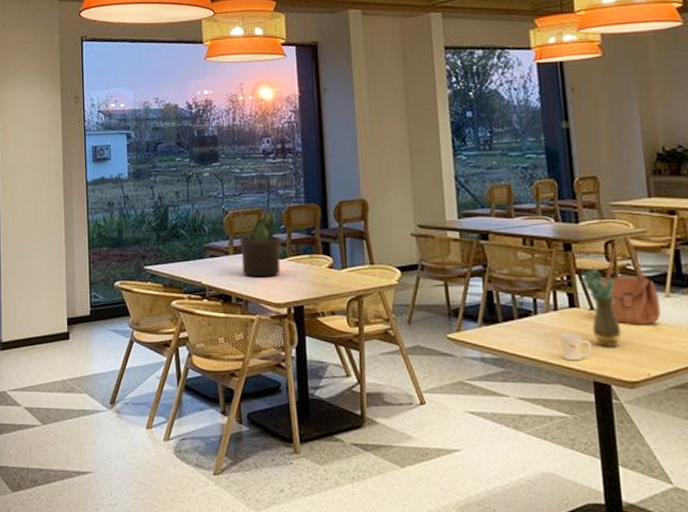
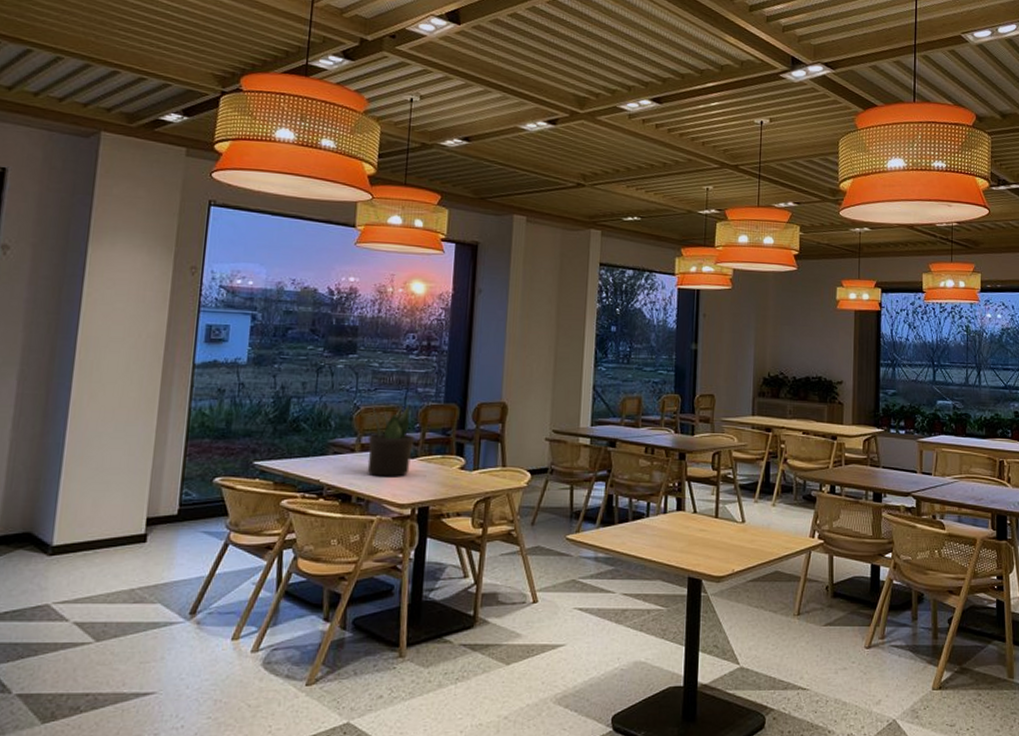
mug: present [559,333,593,361] -> none [665,534,691,559]
vase: present [580,265,622,348] -> none [690,473,717,547]
handbag: present [601,238,662,325] -> none [705,450,750,527]

